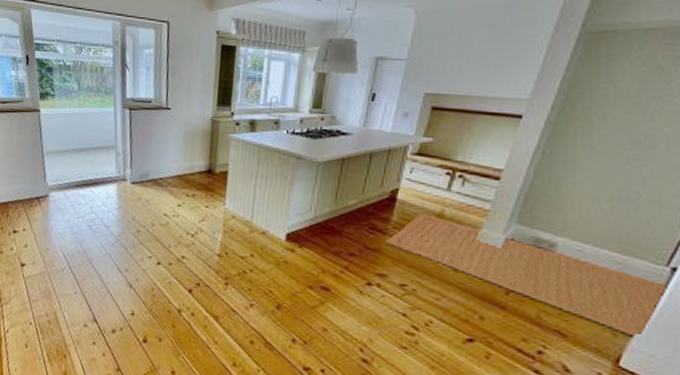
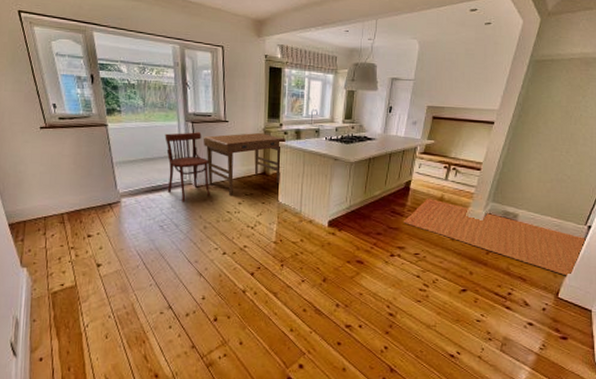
dining chair: none [98,120,147,200] -> present [165,132,210,202]
desk: none [141,123,237,195] -> present [203,133,286,195]

